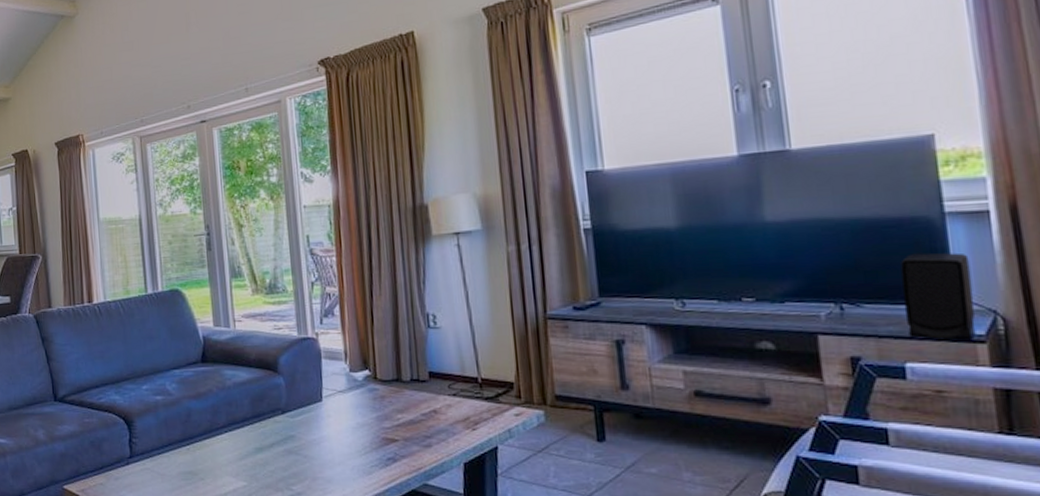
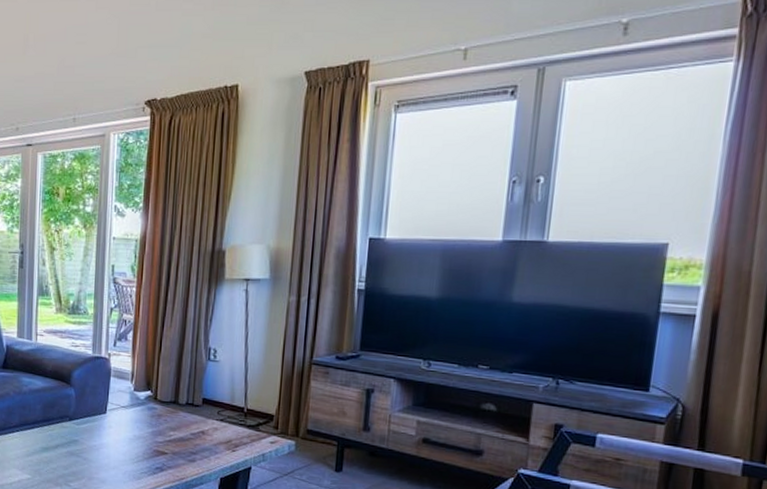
speaker: present [900,252,976,342] -> none [606,343,670,422]

